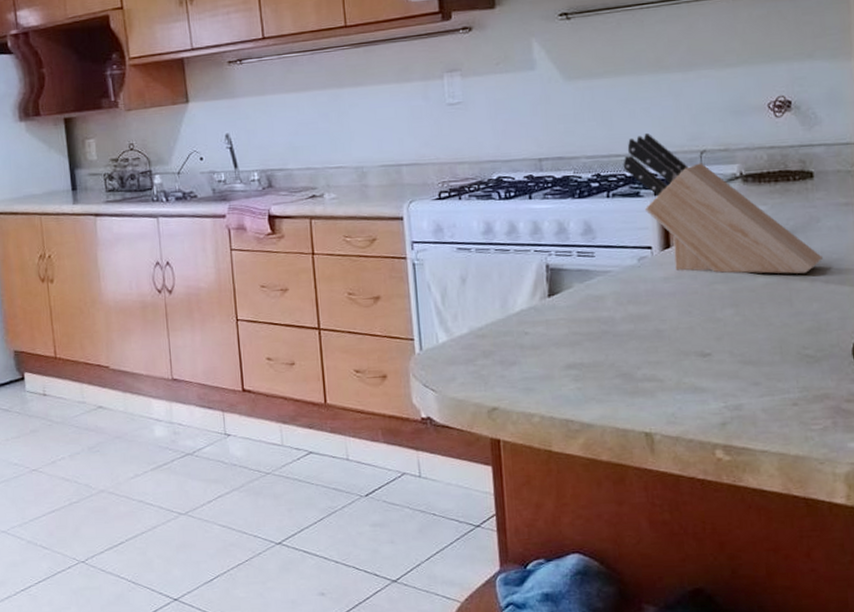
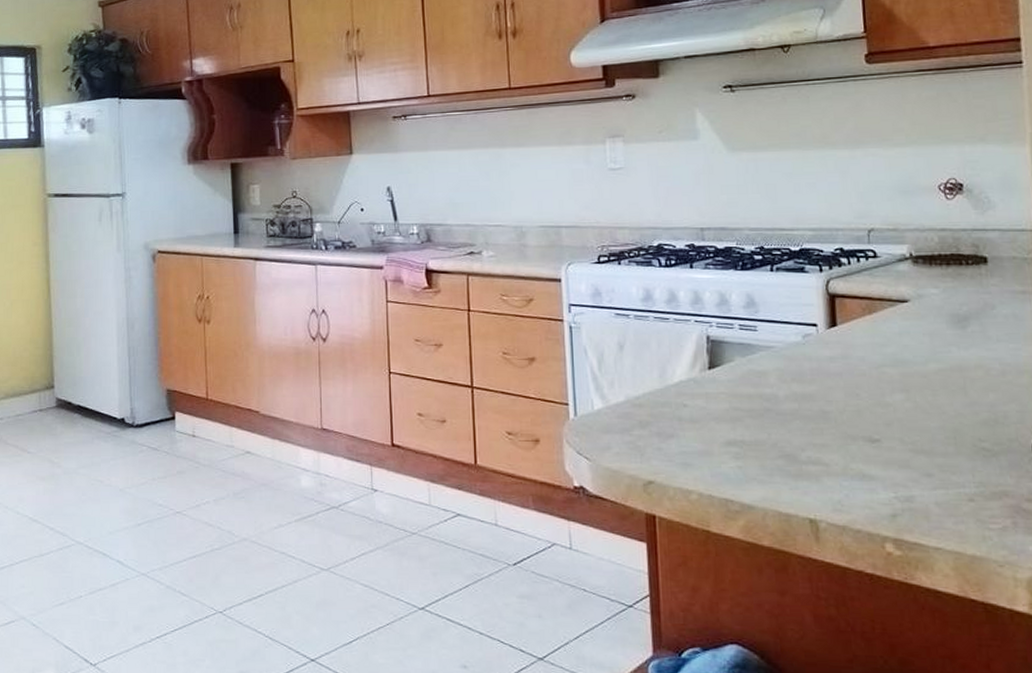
knife block: present [623,133,823,274] -> none [787,209,999,361]

